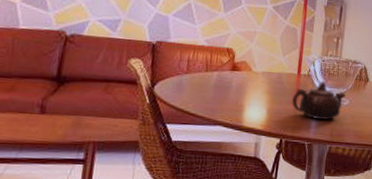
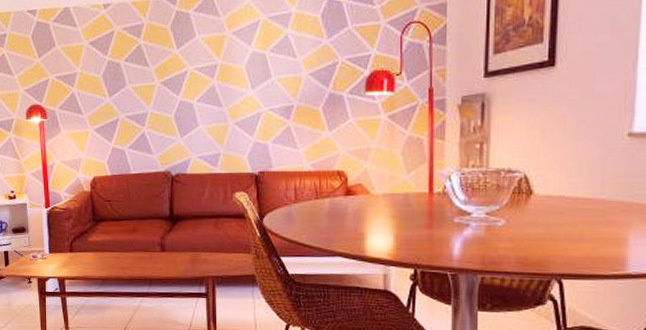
teapot: present [292,82,346,120] -> none [425,199,499,245]

